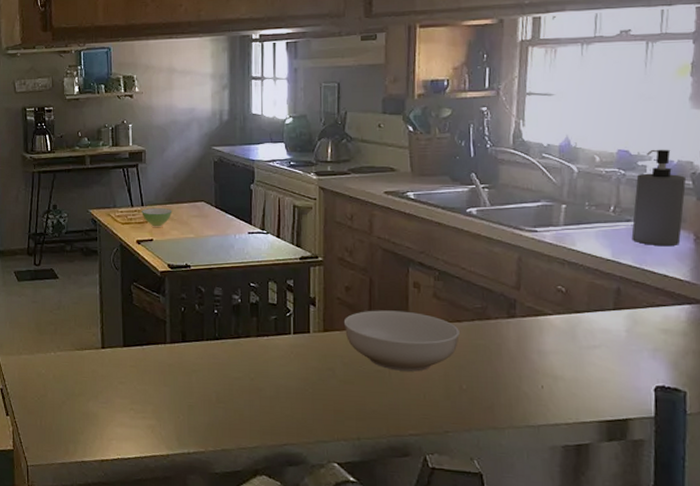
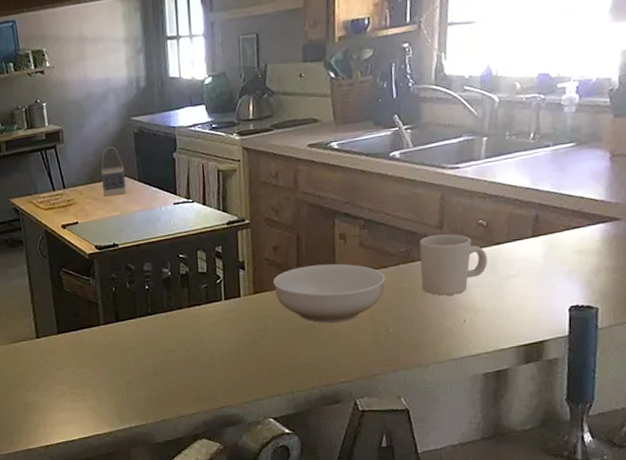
bowl: present [142,207,173,228] -> none [64,188,96,211]
bag: none [180,171,202,219] -> present [101,146,126,197]
mug: none [496,295,568,359] -> present [420,234,488,296]
soap dispenser: present [631,149,686,247] -> none [550,68,603,169]

